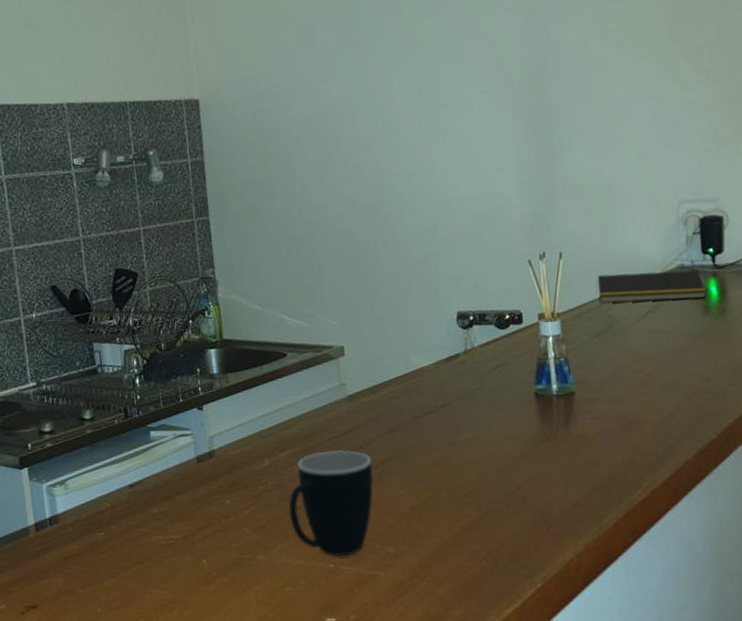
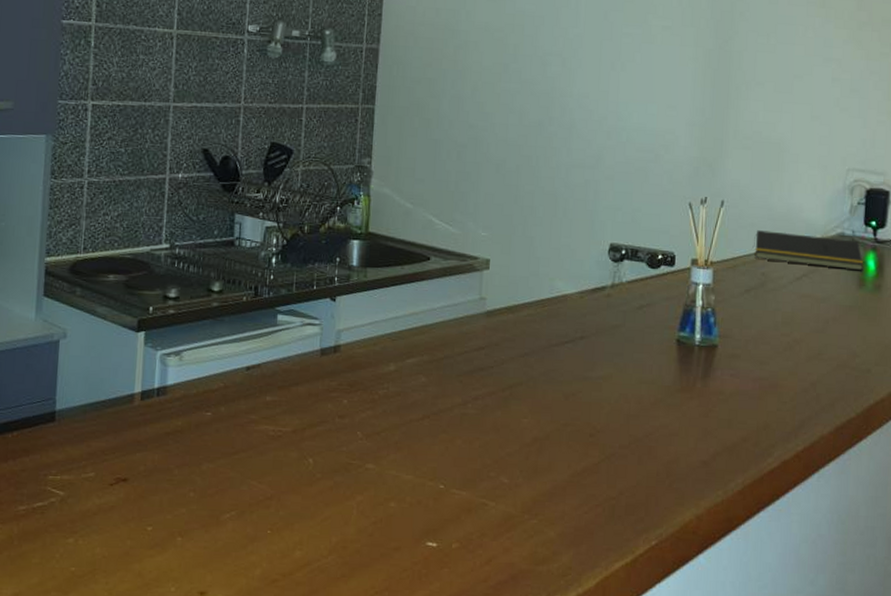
mug: present [288,449,374,557] -> none [406,364,500,479]

